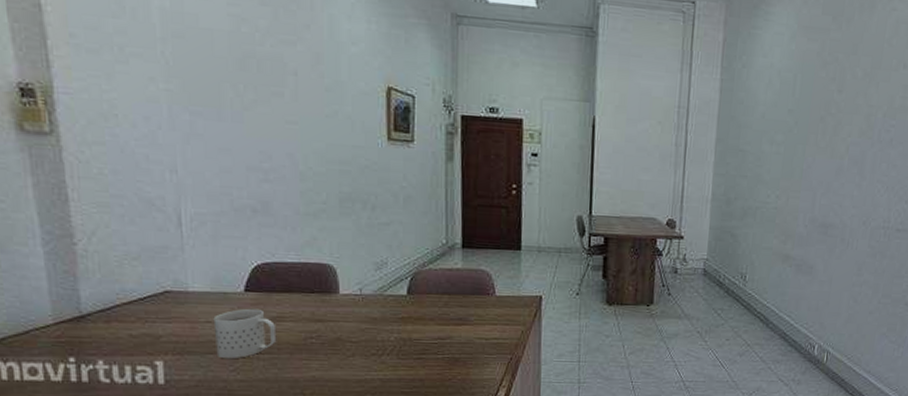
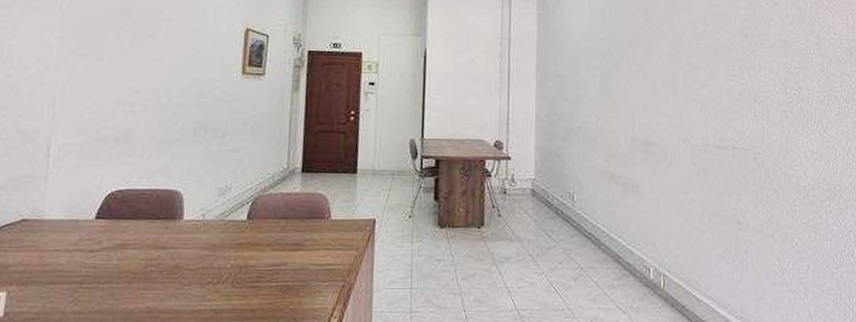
mug: present [213,308,277,360] -> none [58,236,120,290]

